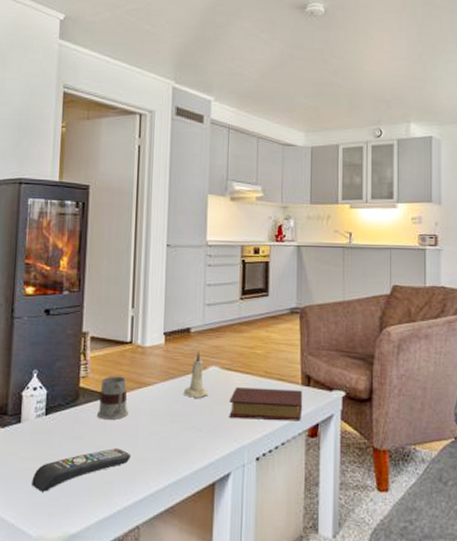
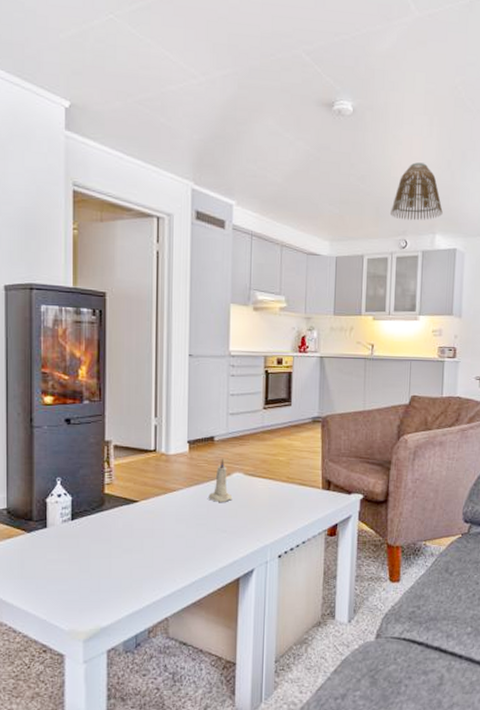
remote control: present [32,448,131,492] -> none [61,550,158,590]
mug: present [97,376,128,419] -> none [124,482,154,523]
book: present [229,386,302,421] -> none [253,491,322,522]
lamp shade: none [364,56,416,111] -> present [391,162,443,221]

